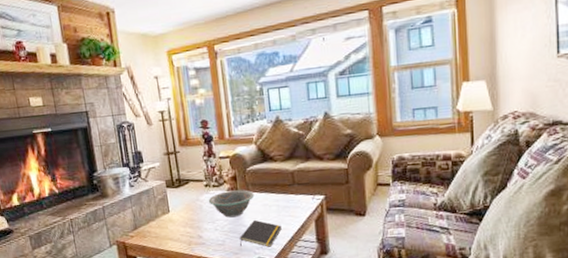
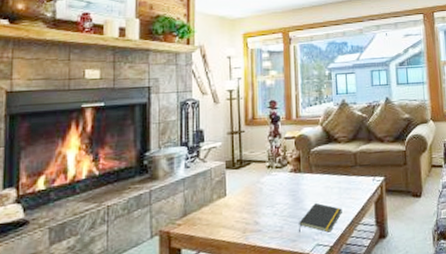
decorative bowl: present [208,189,254,218] -> none [269,171,317,201]

